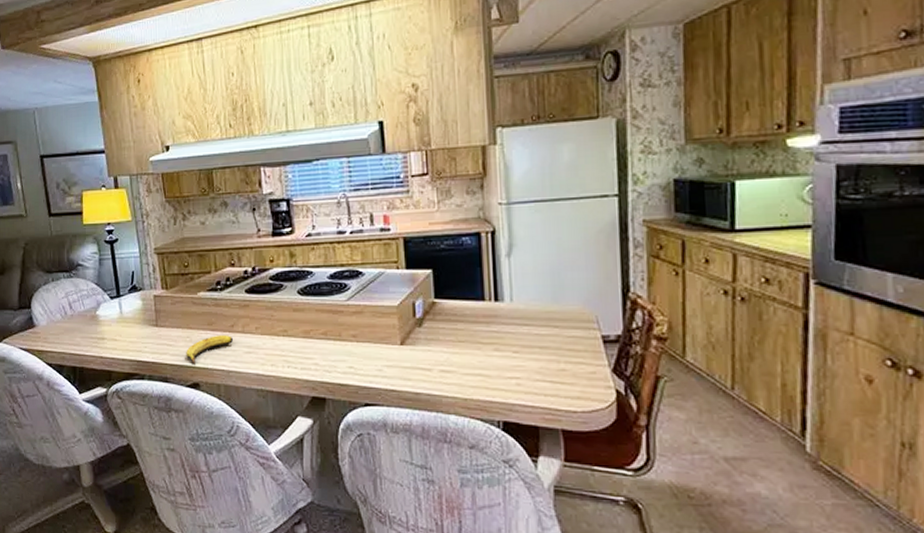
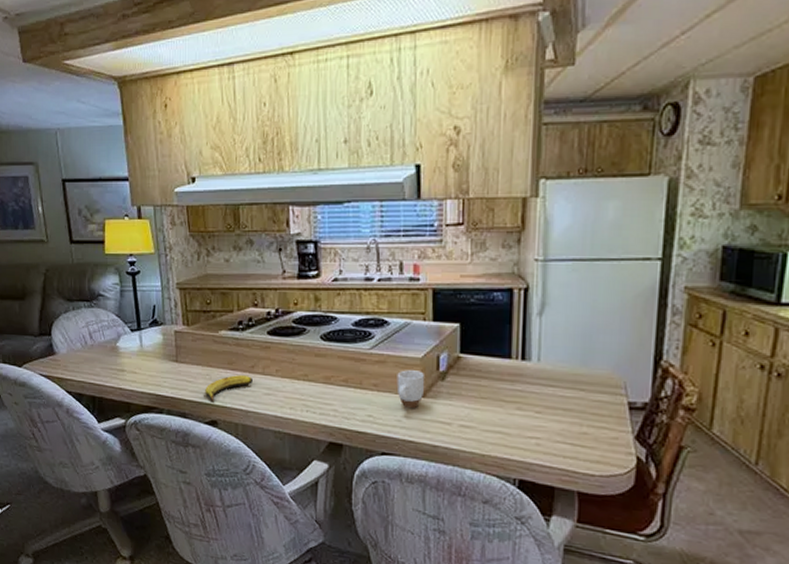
mug: none [375,319,402,358] -> present [396,370,424,409]

